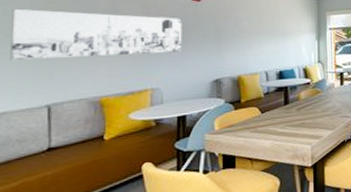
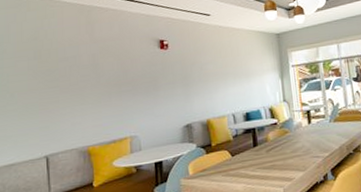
wall art: present [10,8,182,60] -> none [14,67,155,116]

